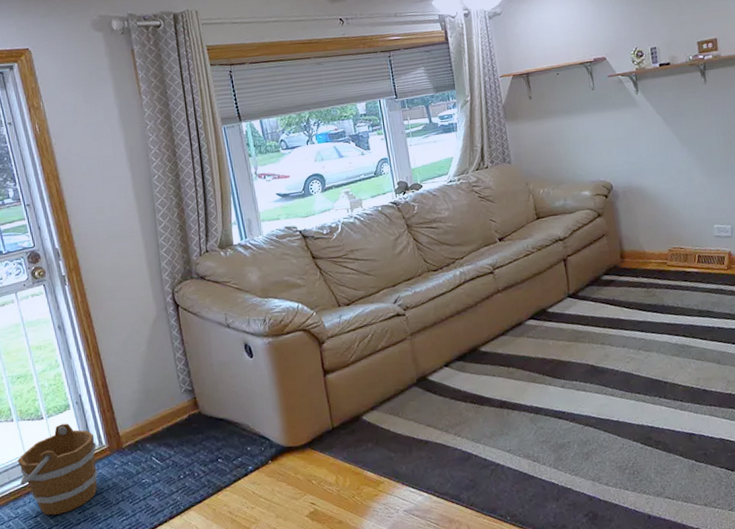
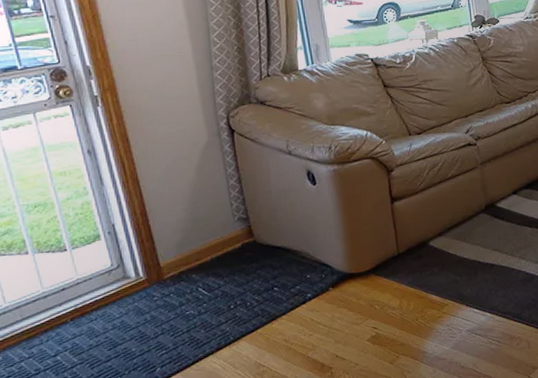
bucket: present [17,423,98,516] -> none [32,255,134,354]

